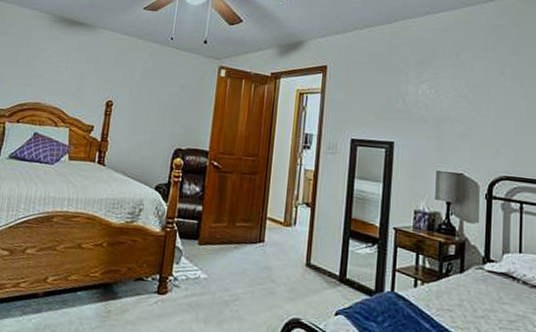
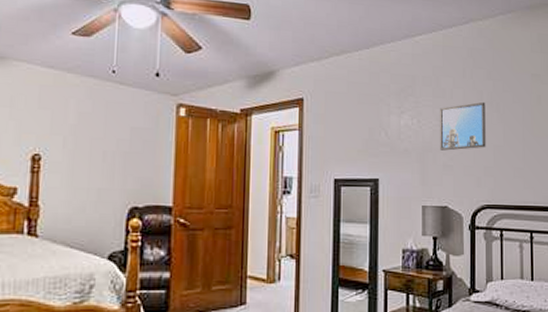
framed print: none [458,75,508,121] -> present [440,101,486,151]

